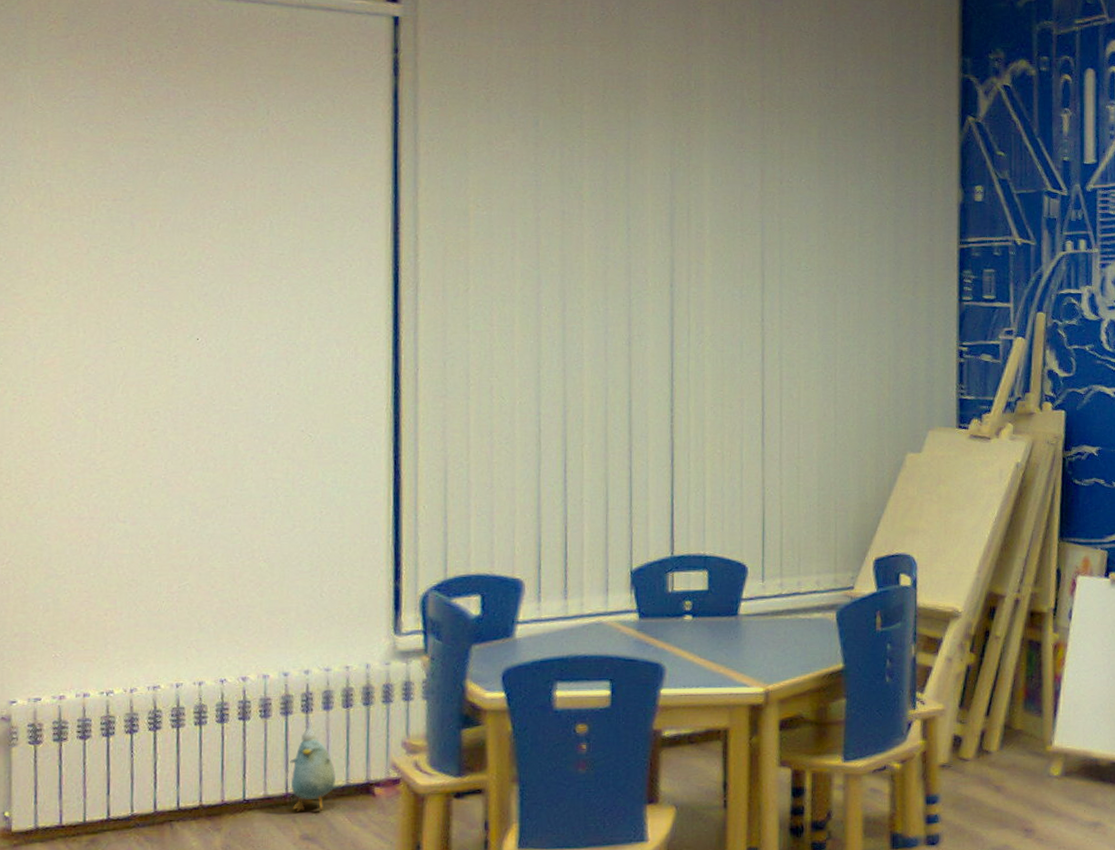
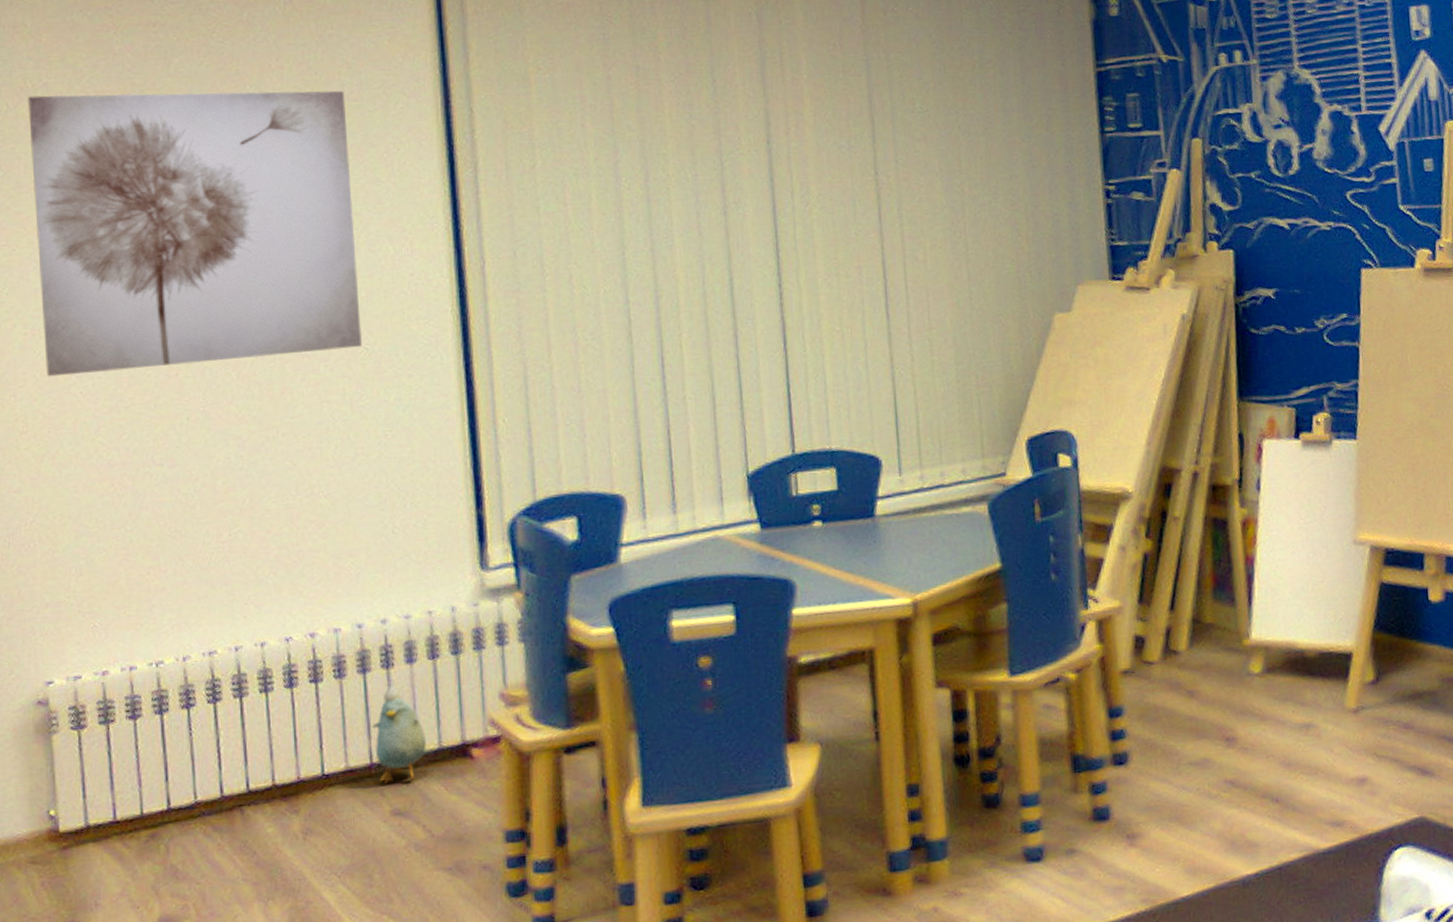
wall art: none [30,194,308,438] -> present [28,90,362,377]

